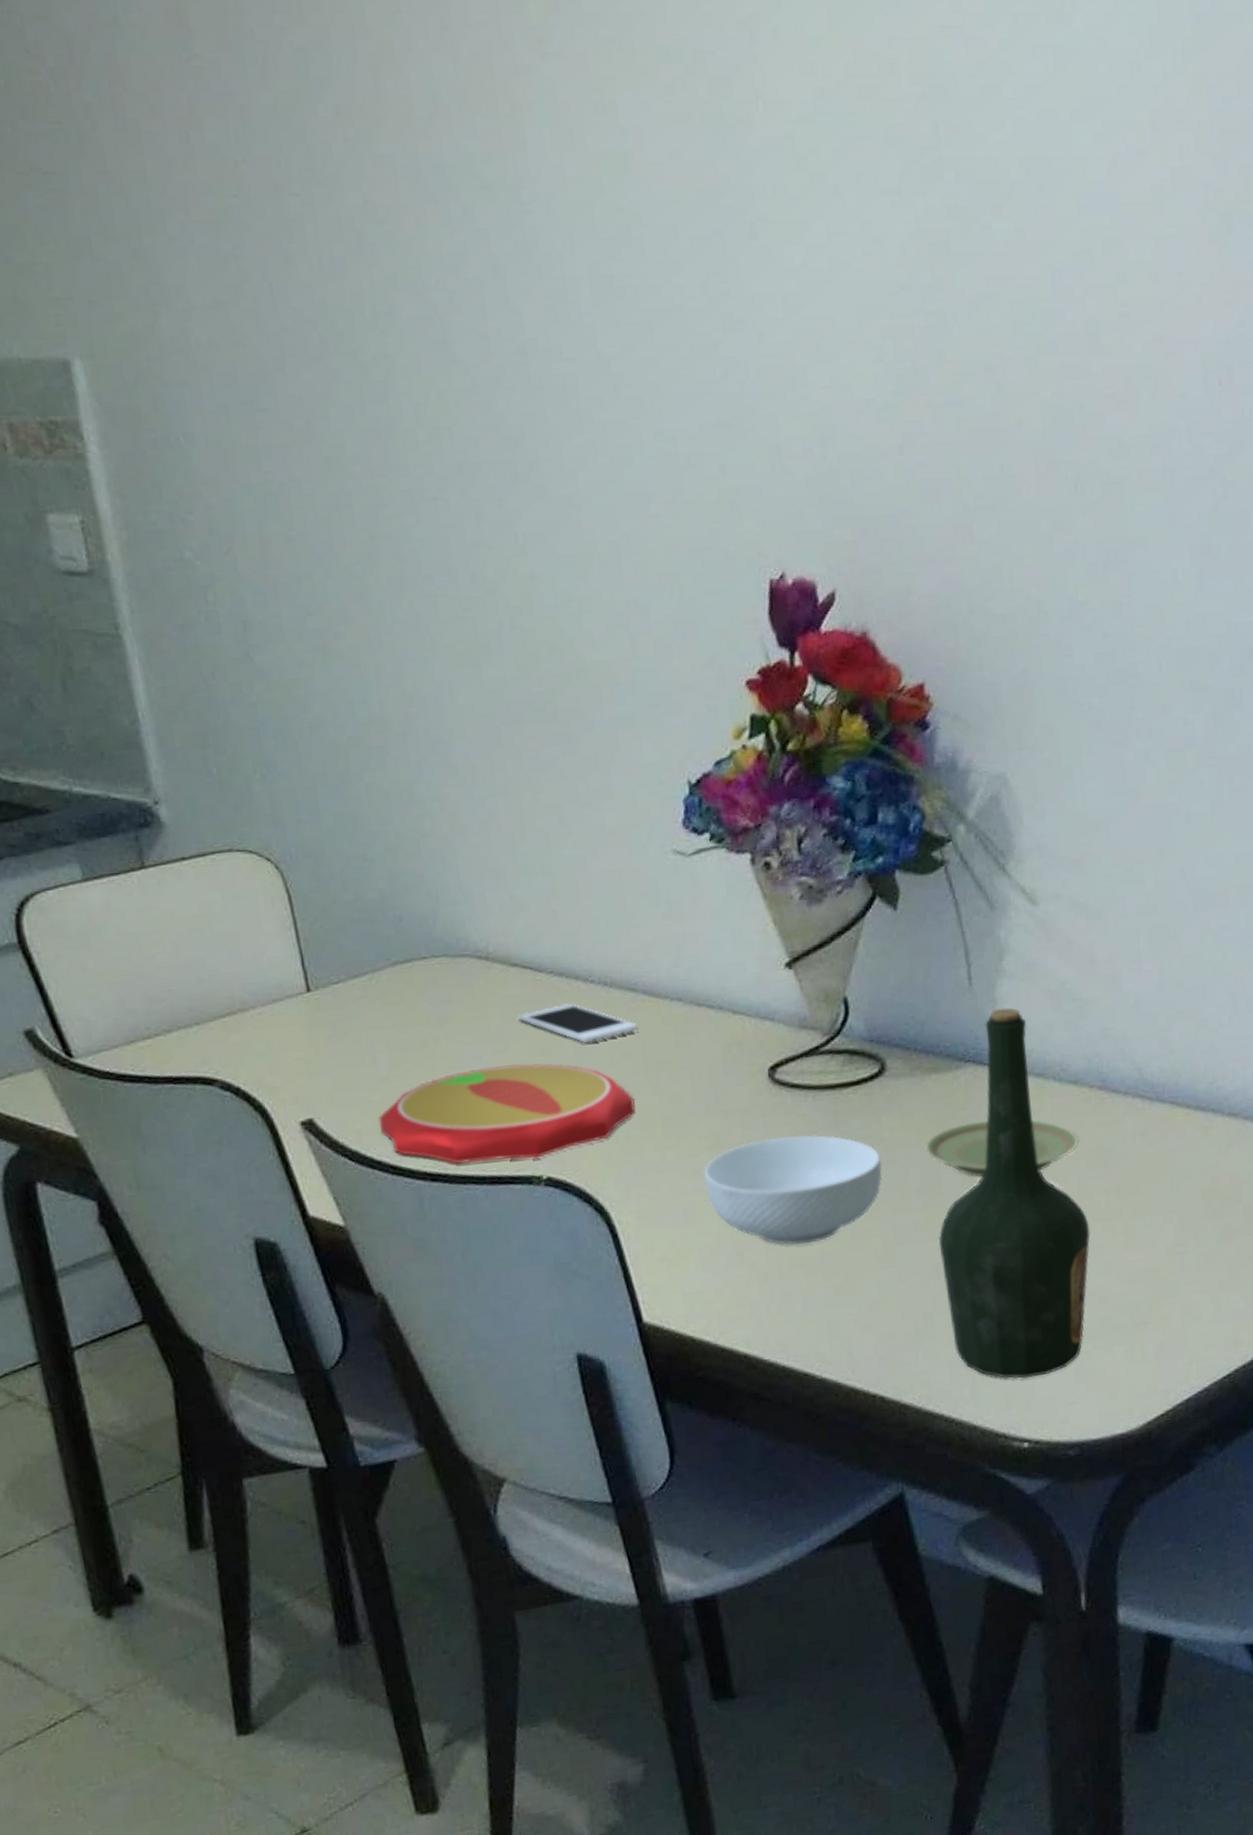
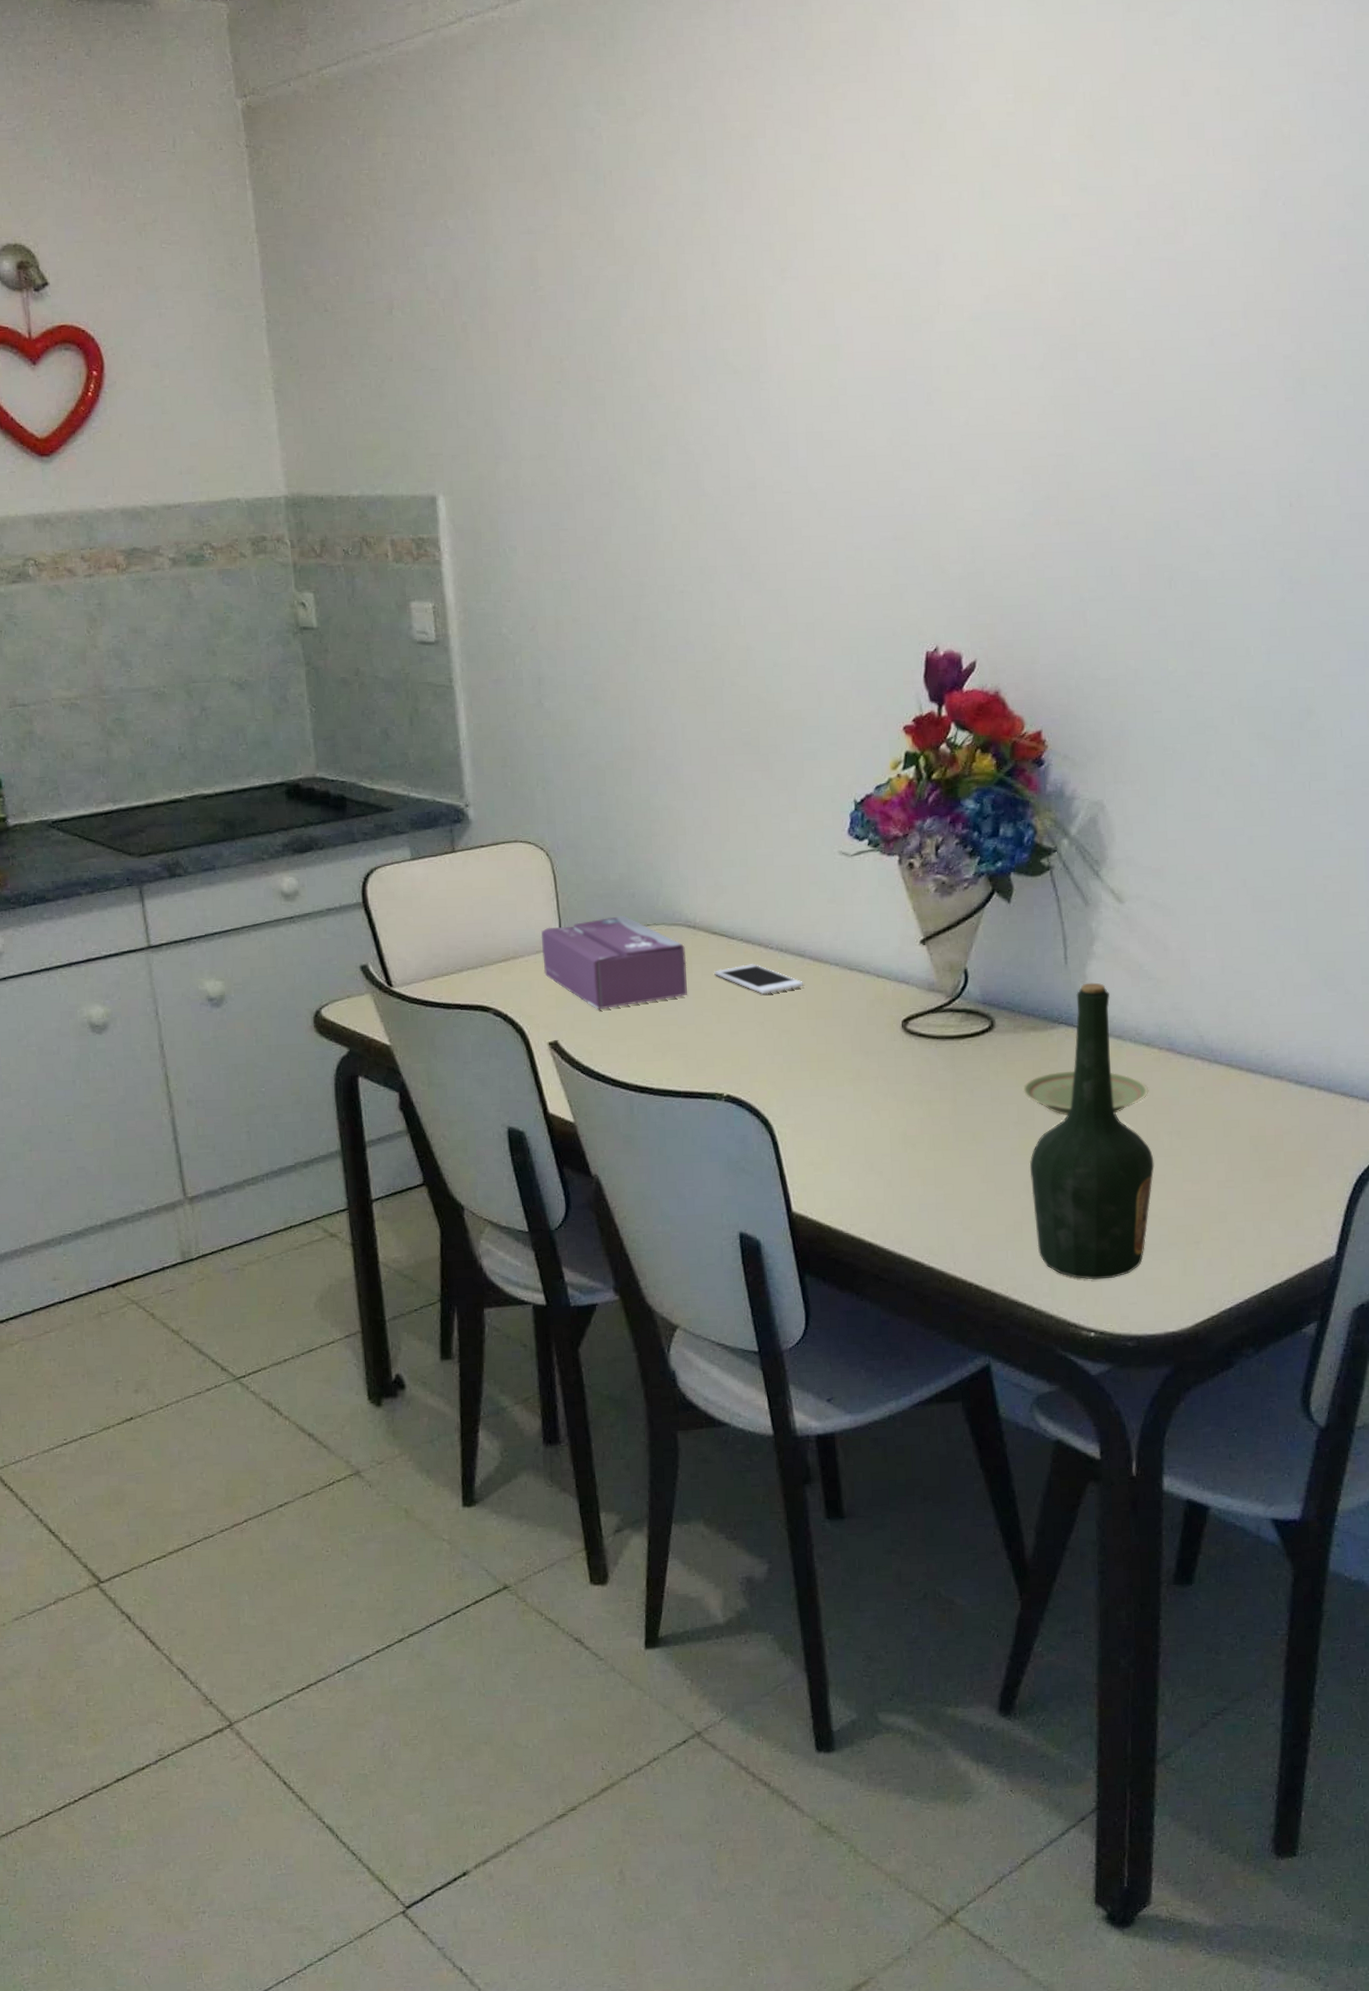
tissue box: none [277,947,484,1075] -> present [541,916,687,1010]
plate: present [378,1063,636,1164] -> none [605,1007,798,1081]
cereal bowl: present [703,1134,883,1246] -> none [846,1073,988,1160]

